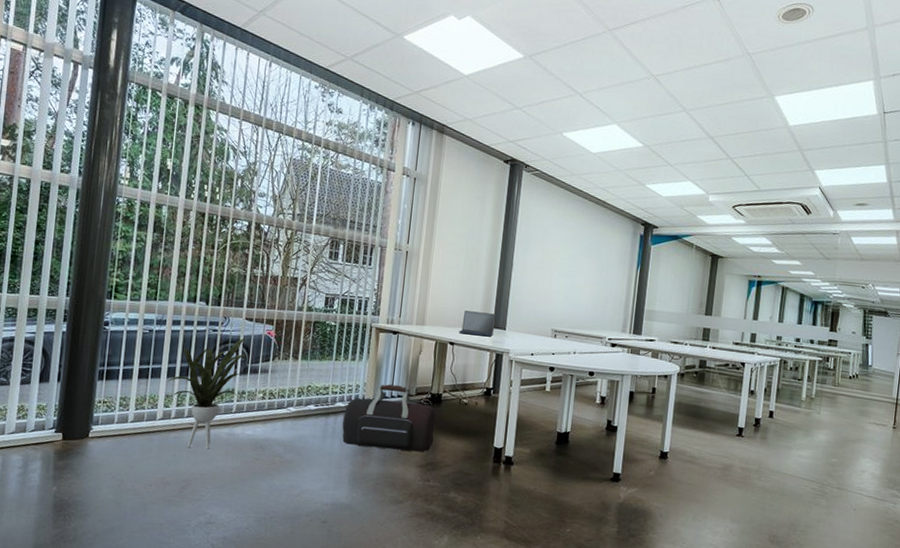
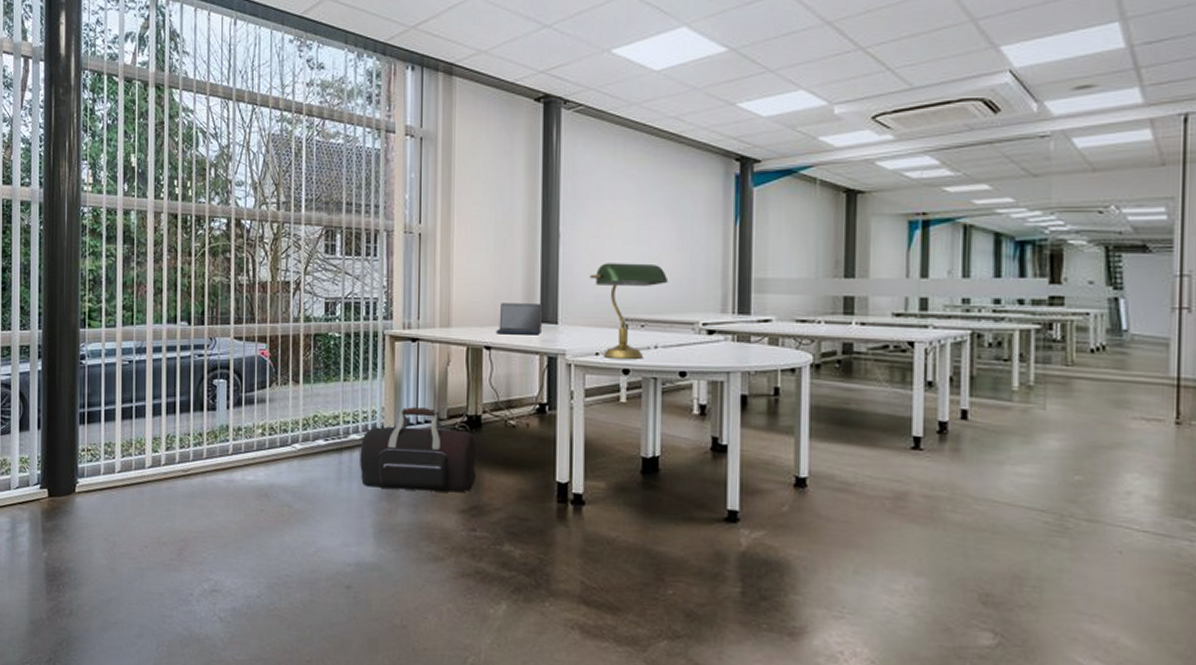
house plant: present [166,338,249,449] -> none [152,361,241,501]
desk lamp: none [532,288,588,361] -> present [589,263,669,359]

